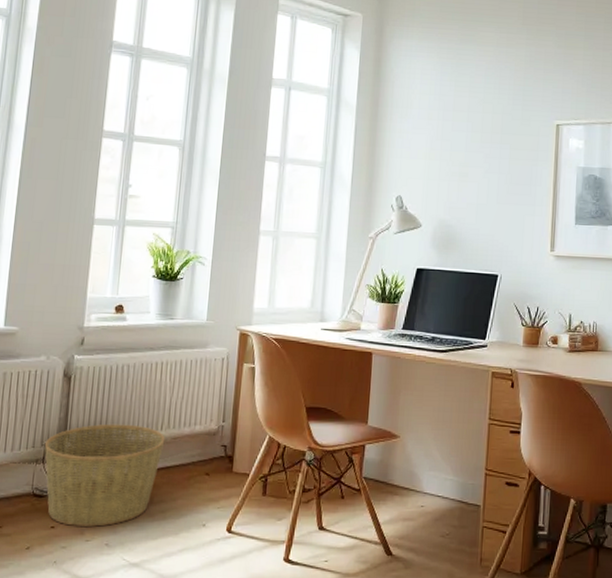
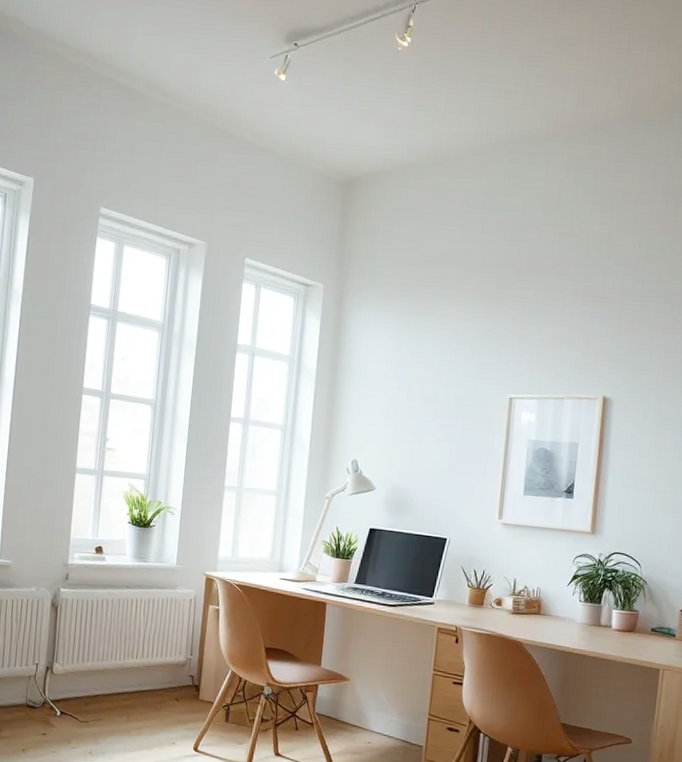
basket: present [44,423,165,527] -> none [36,650,140,737]

